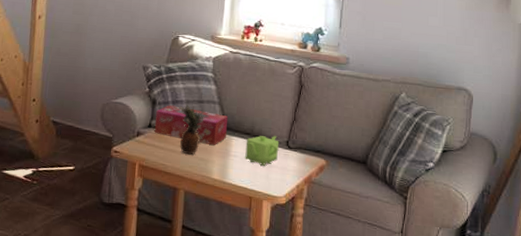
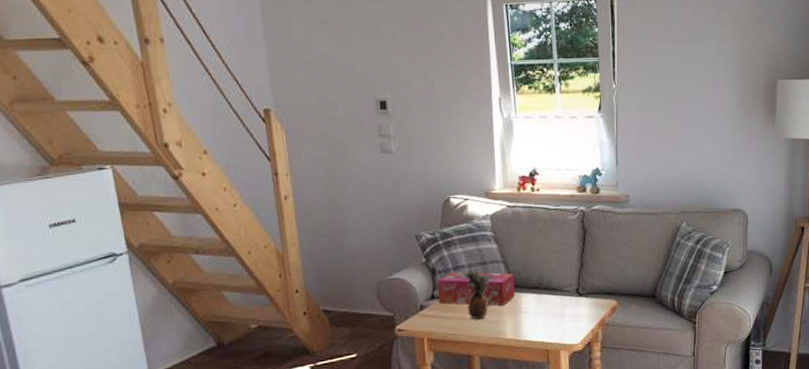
teapot: present [245,136,279,166] -> none [536,285,570,317]

